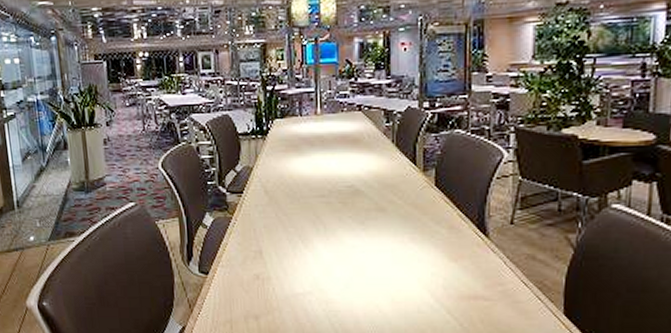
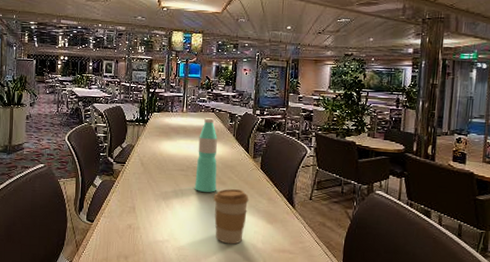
water bottle: none [341,119,373,224] -> present [195,118,217,192]
coffee cup: none [370,217,421,292] -> present [213,189,249,244]

